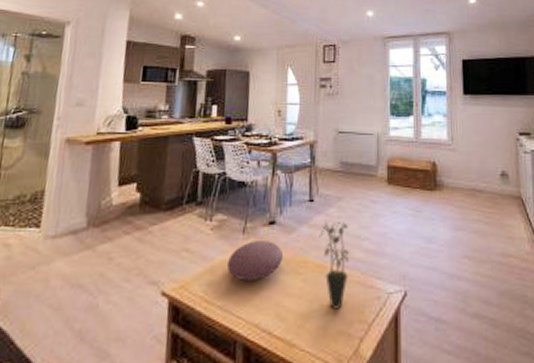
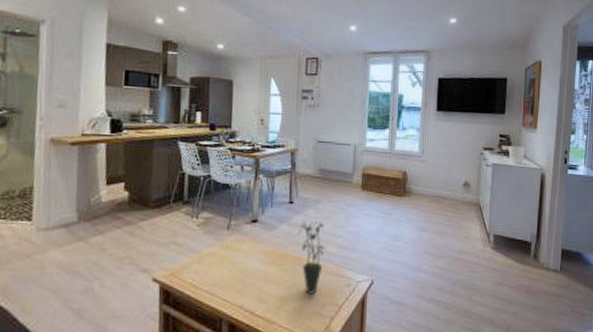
decorative bowl: present [226,239,284,280] -> none [212,235,265,270]

